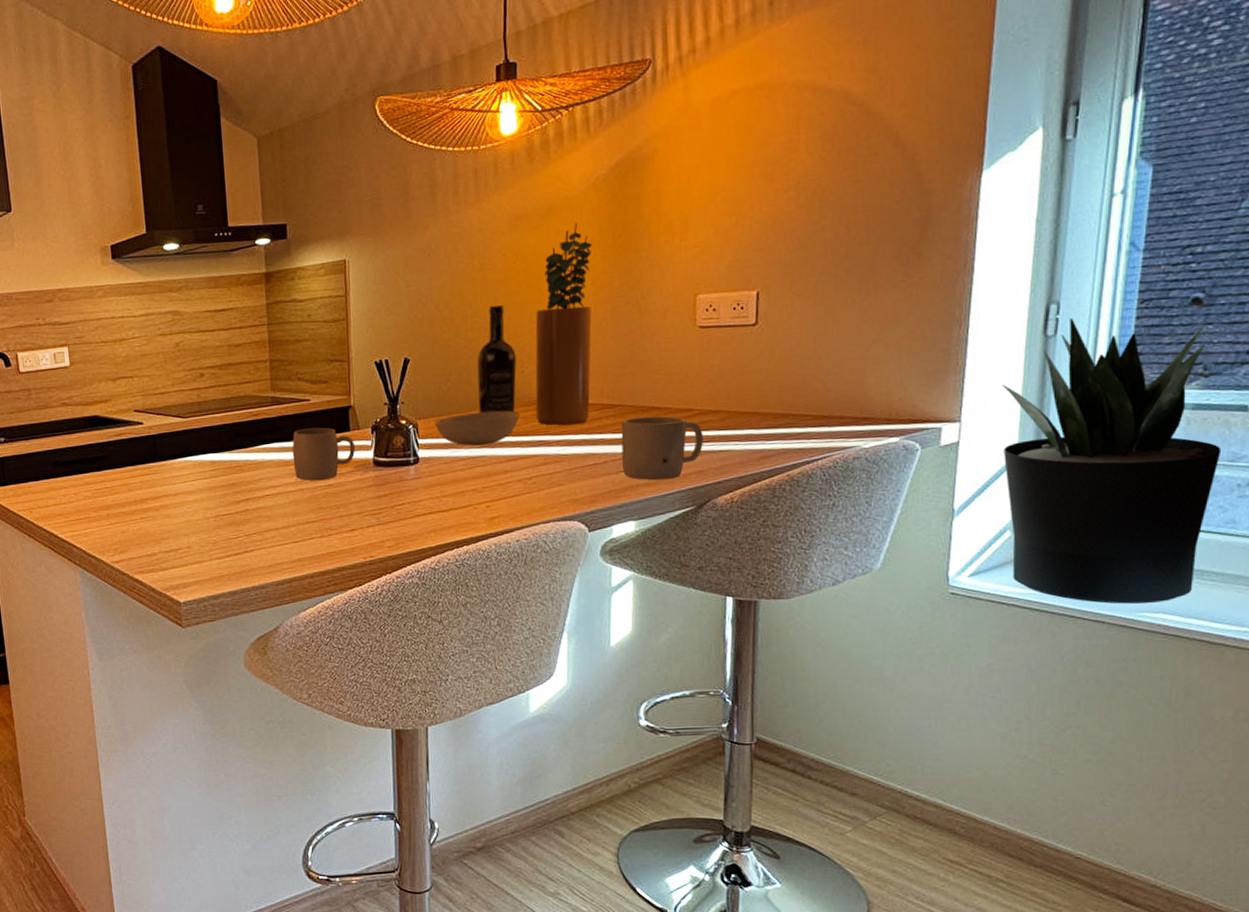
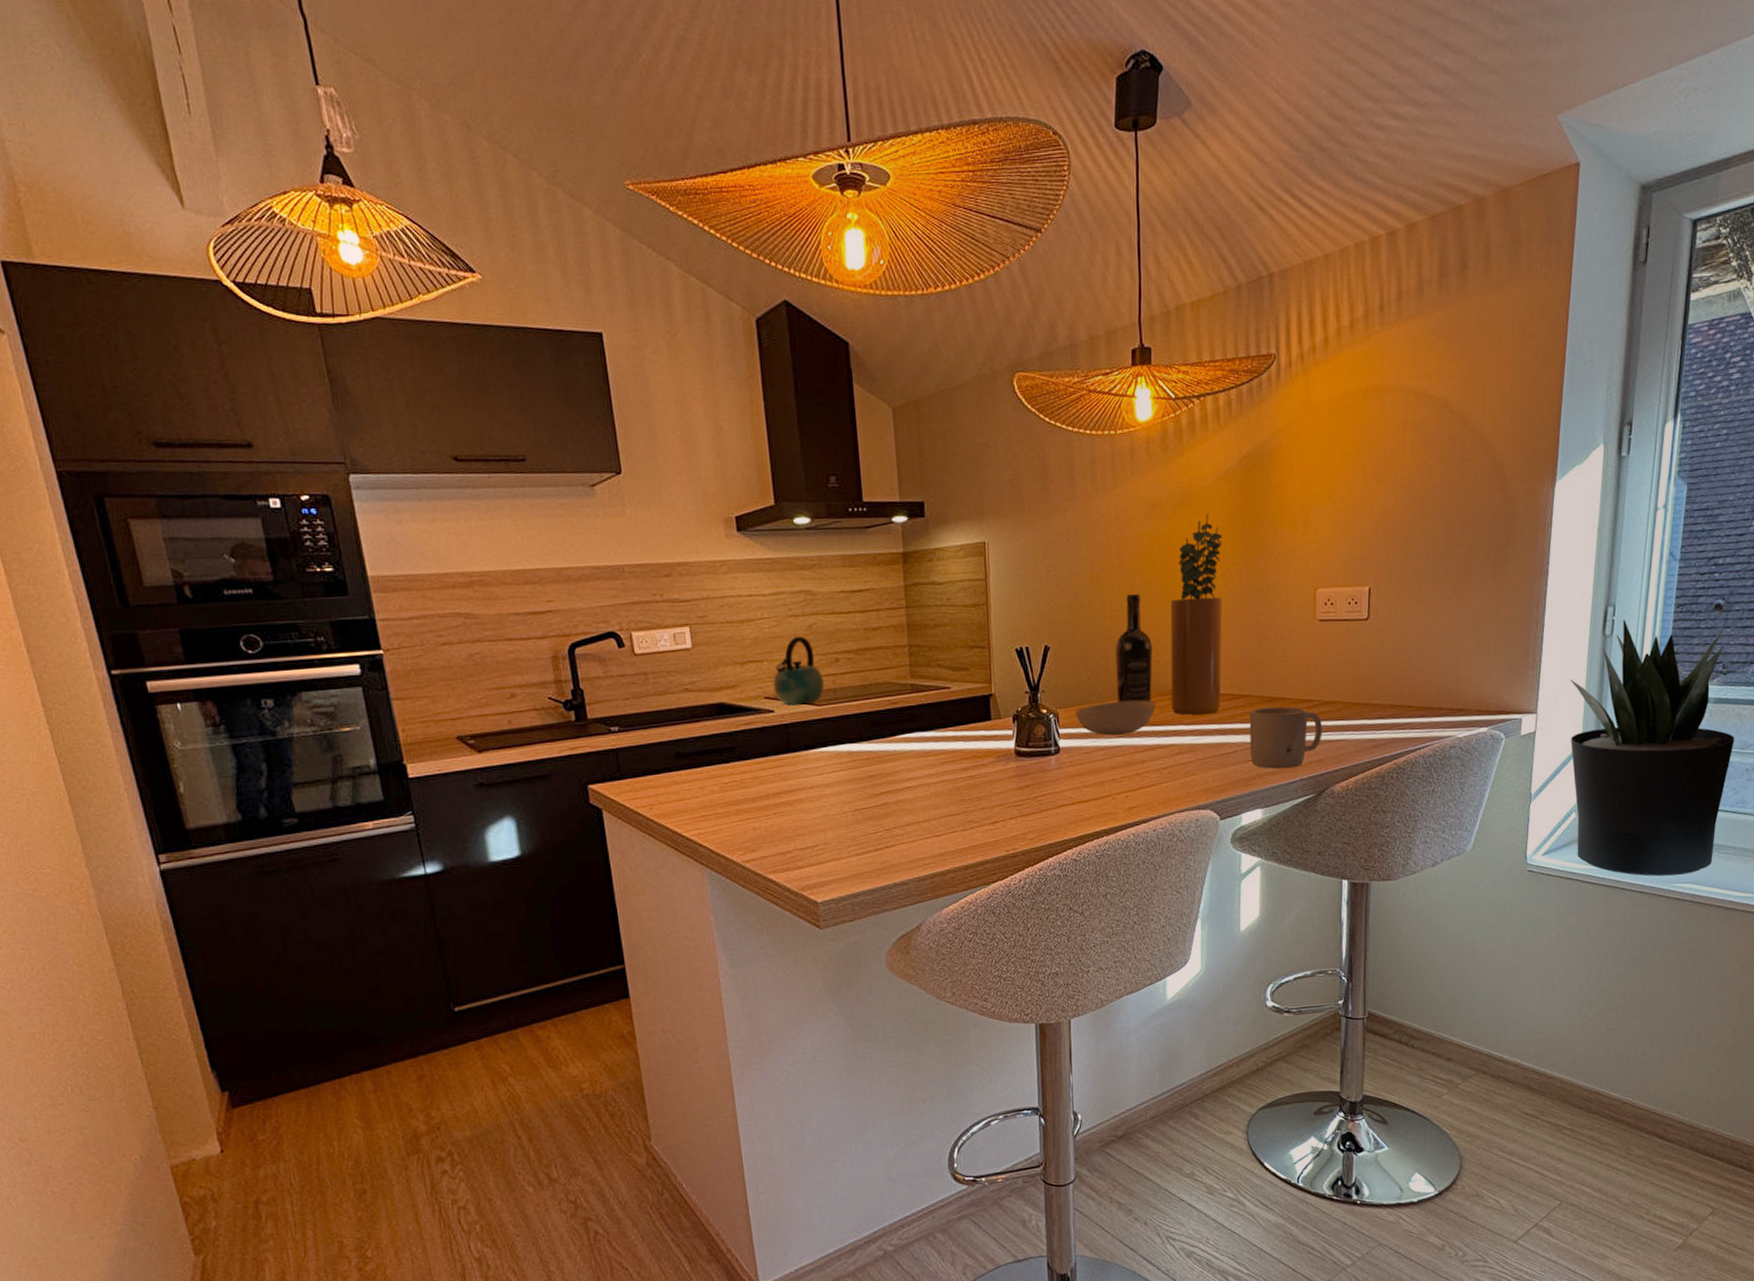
kettle: none [142,354,189,418] -> present [773,636,824,706]
mug: present [292,427,356,481] -> none [932,716,997,772]

